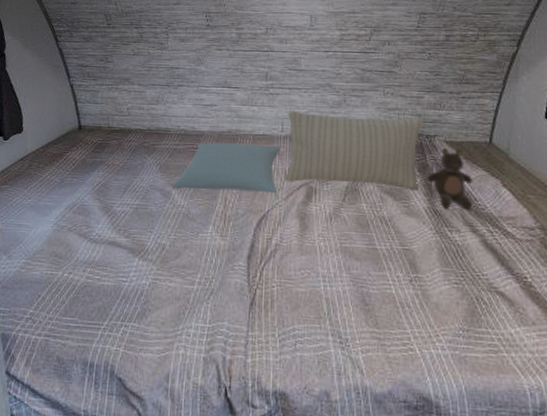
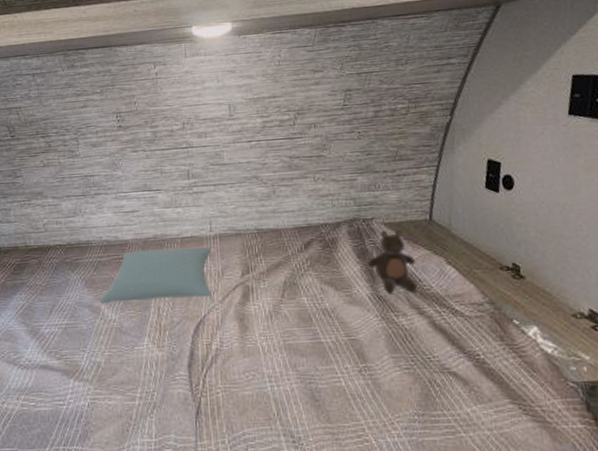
pillow: present [285,110,424,191] -> none [215,201,361,284]

